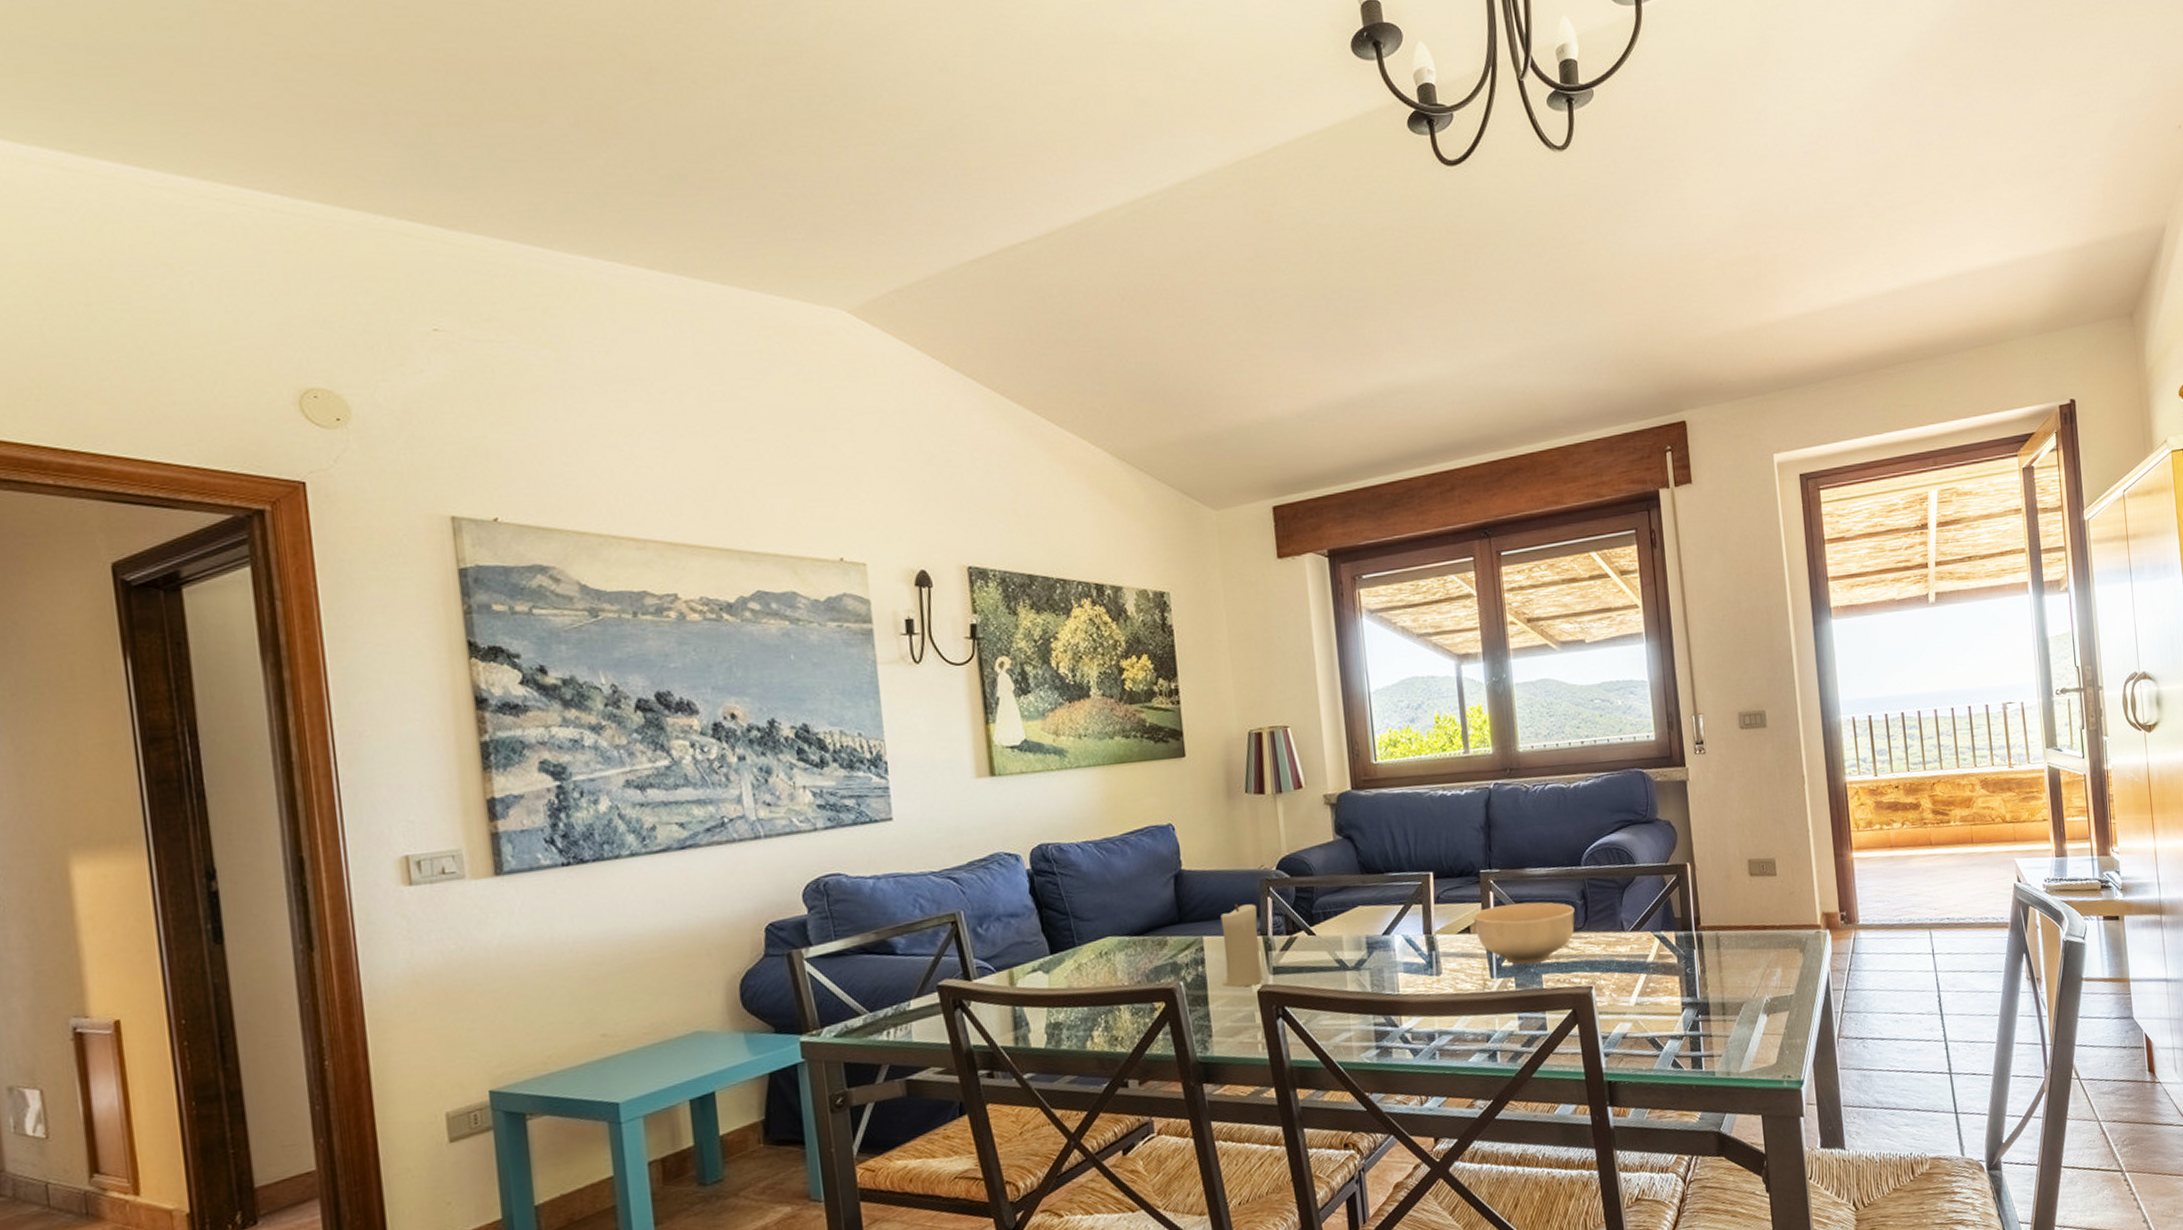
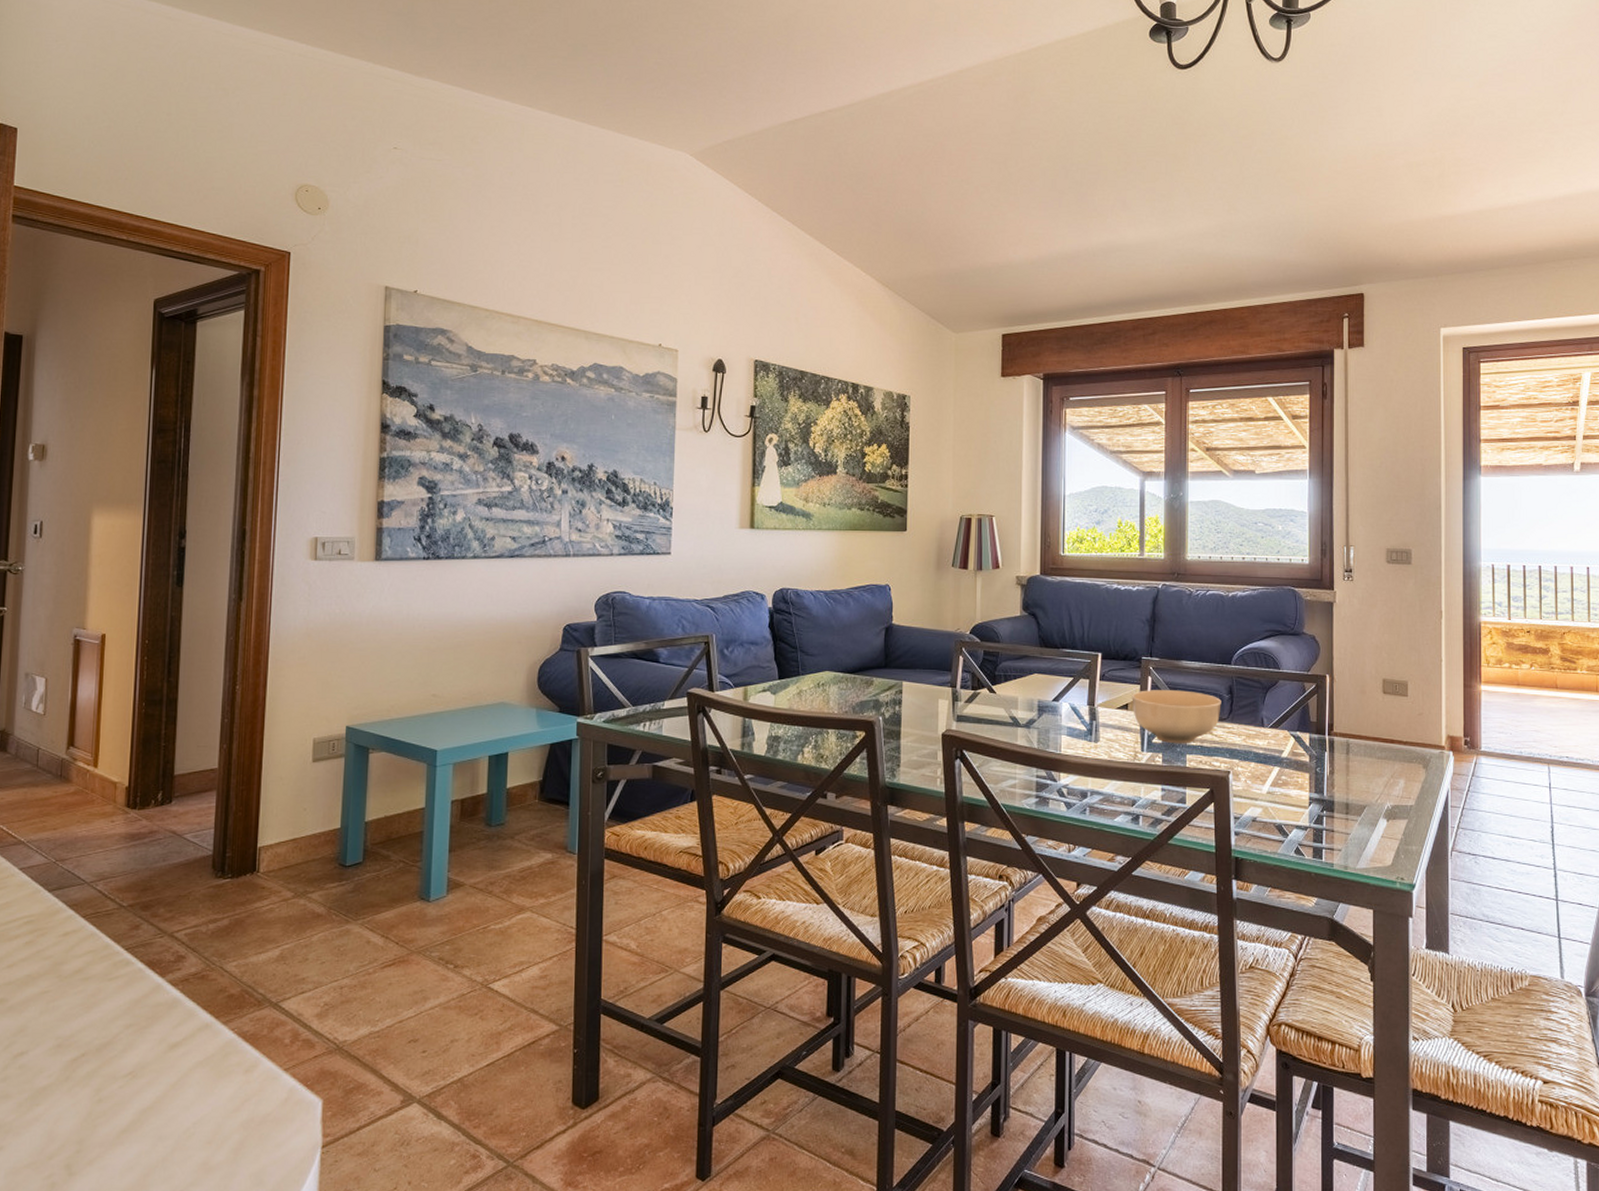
candle: present [1220,904,1263,988] -> none [914,658,950,729]

